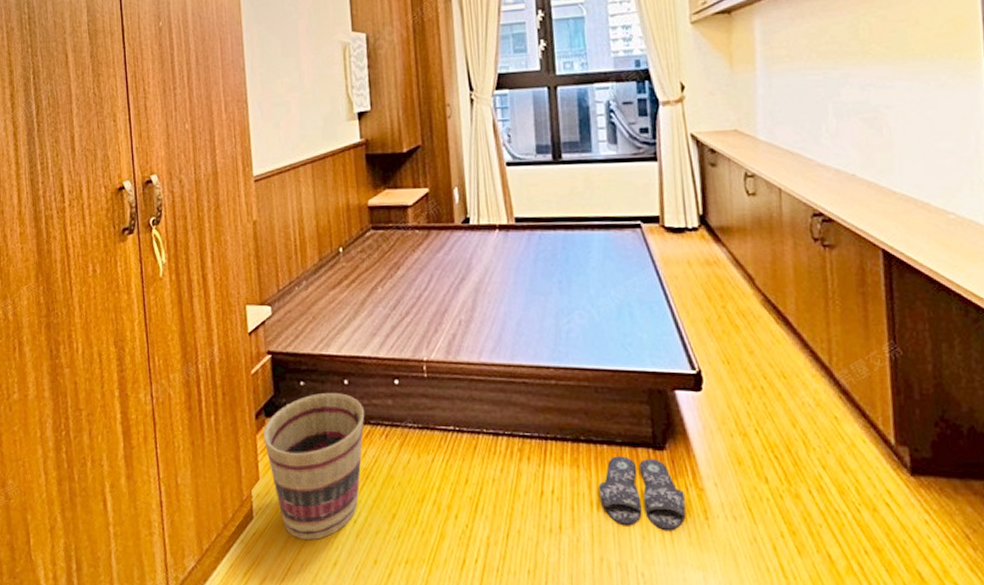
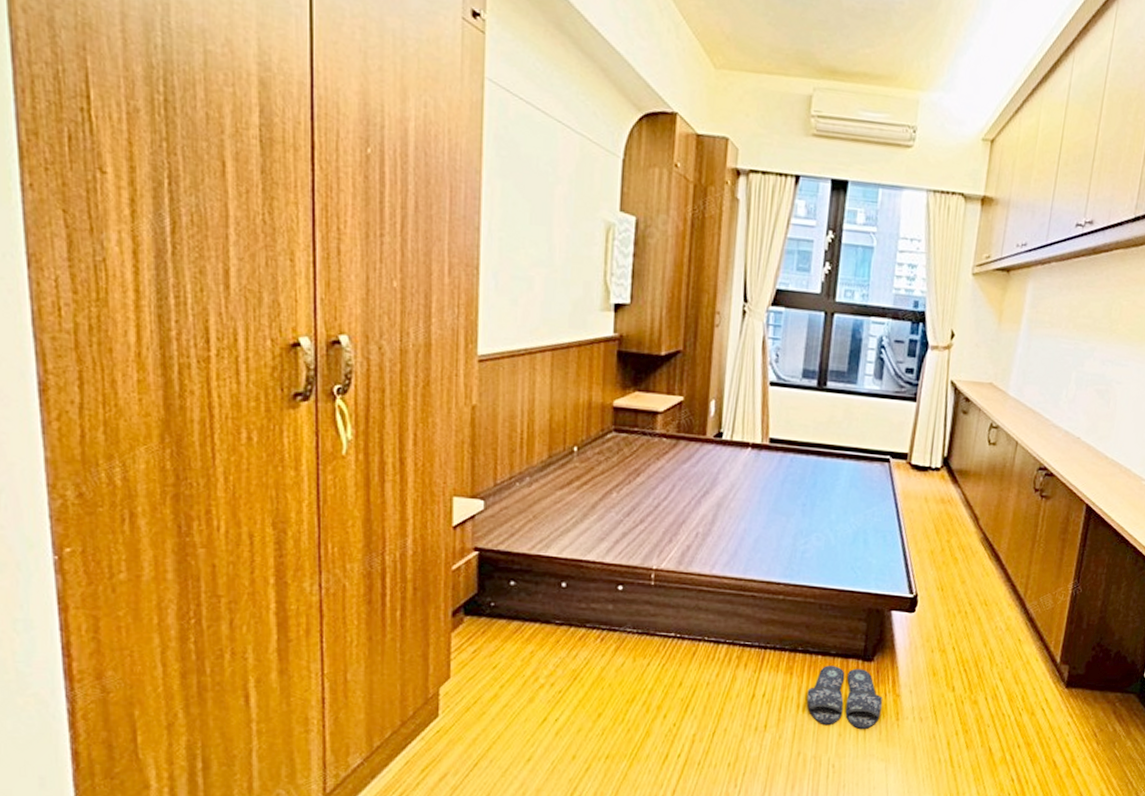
basket: present [263,393,365,541] -> none [459,594,581,738]

